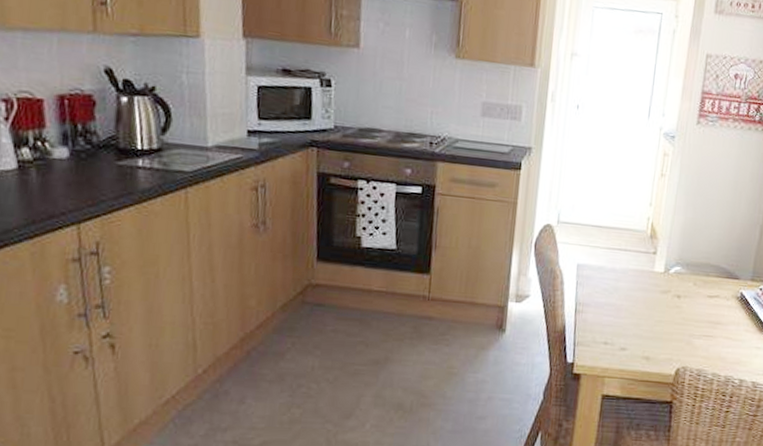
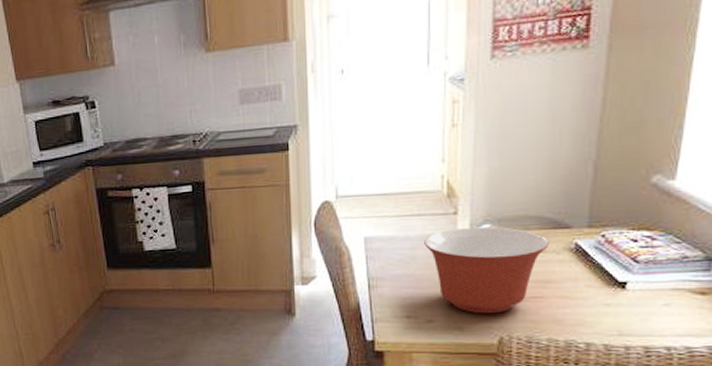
mixing bowl: none [627,266,723,347] -> present [424,226,549,314]

